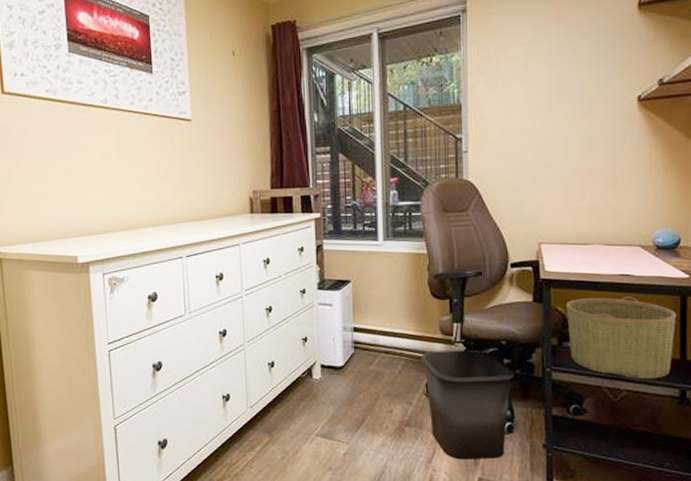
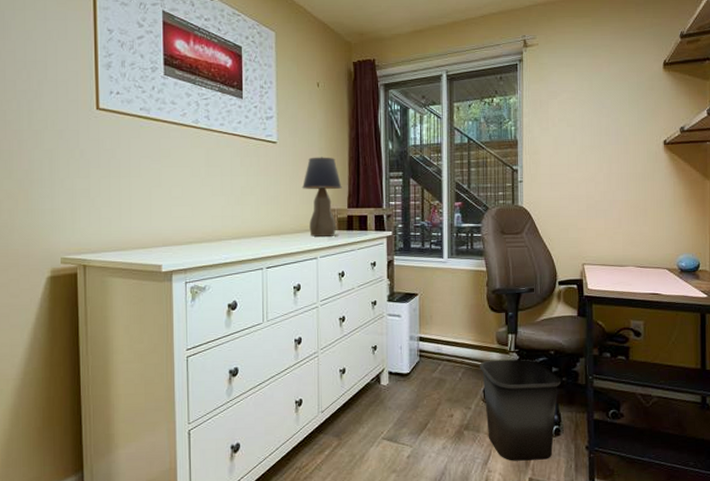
table lamp: none [220,133,264,222] -> present [301,157,342,237]
basket: present [565,296,677,380] -> none [605,313,698,387]

